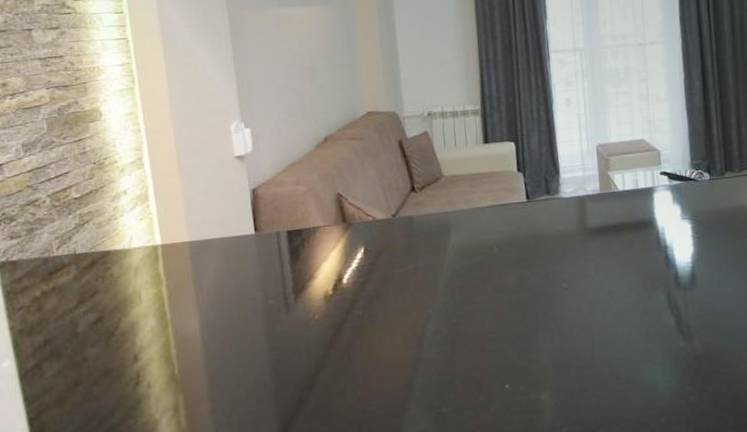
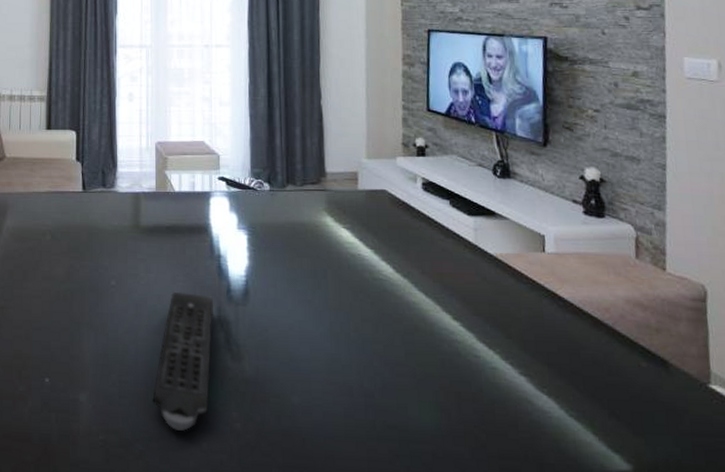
remote control: none [611,284,665,412] -> present [152,291,214,431]

